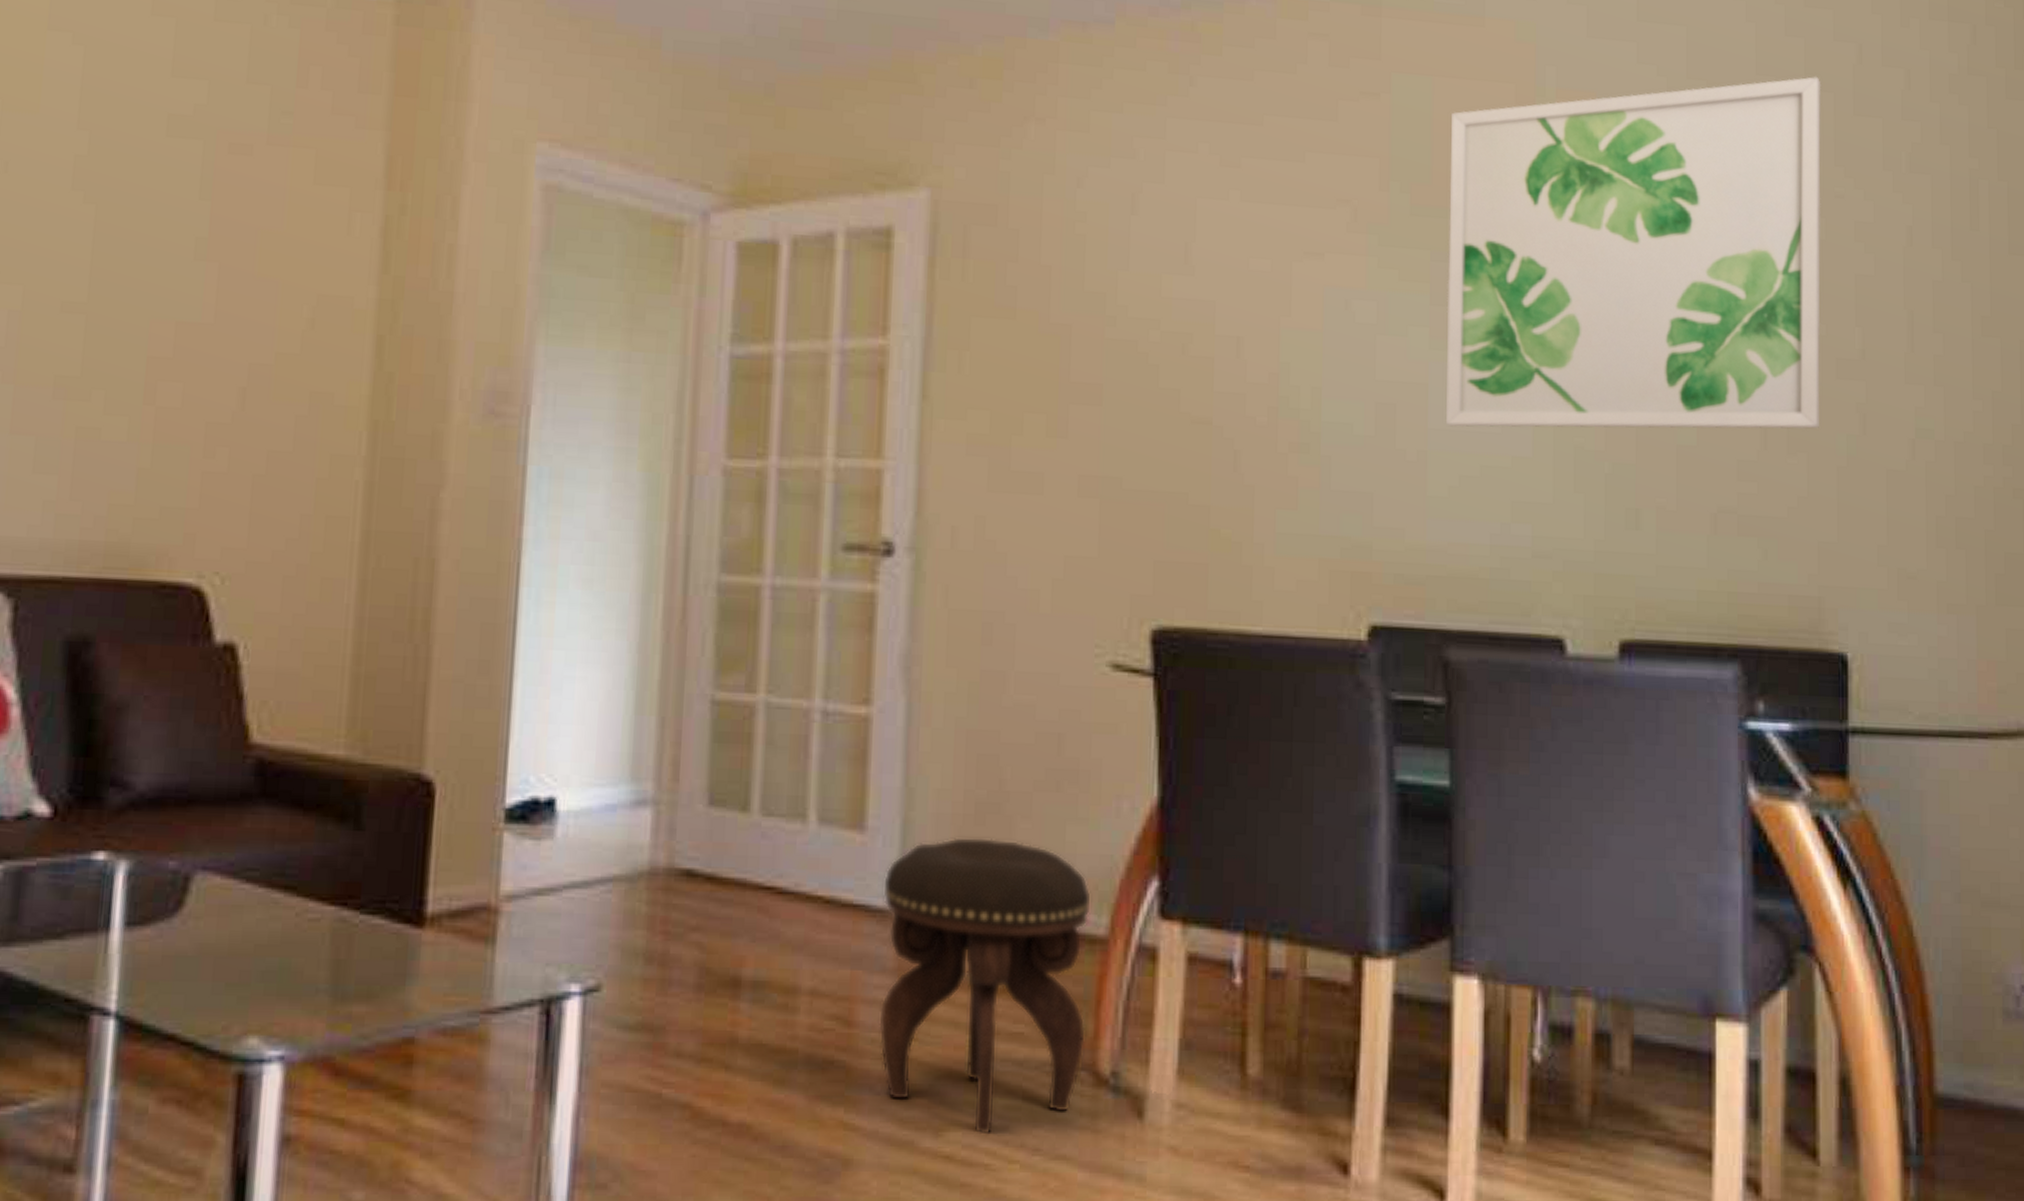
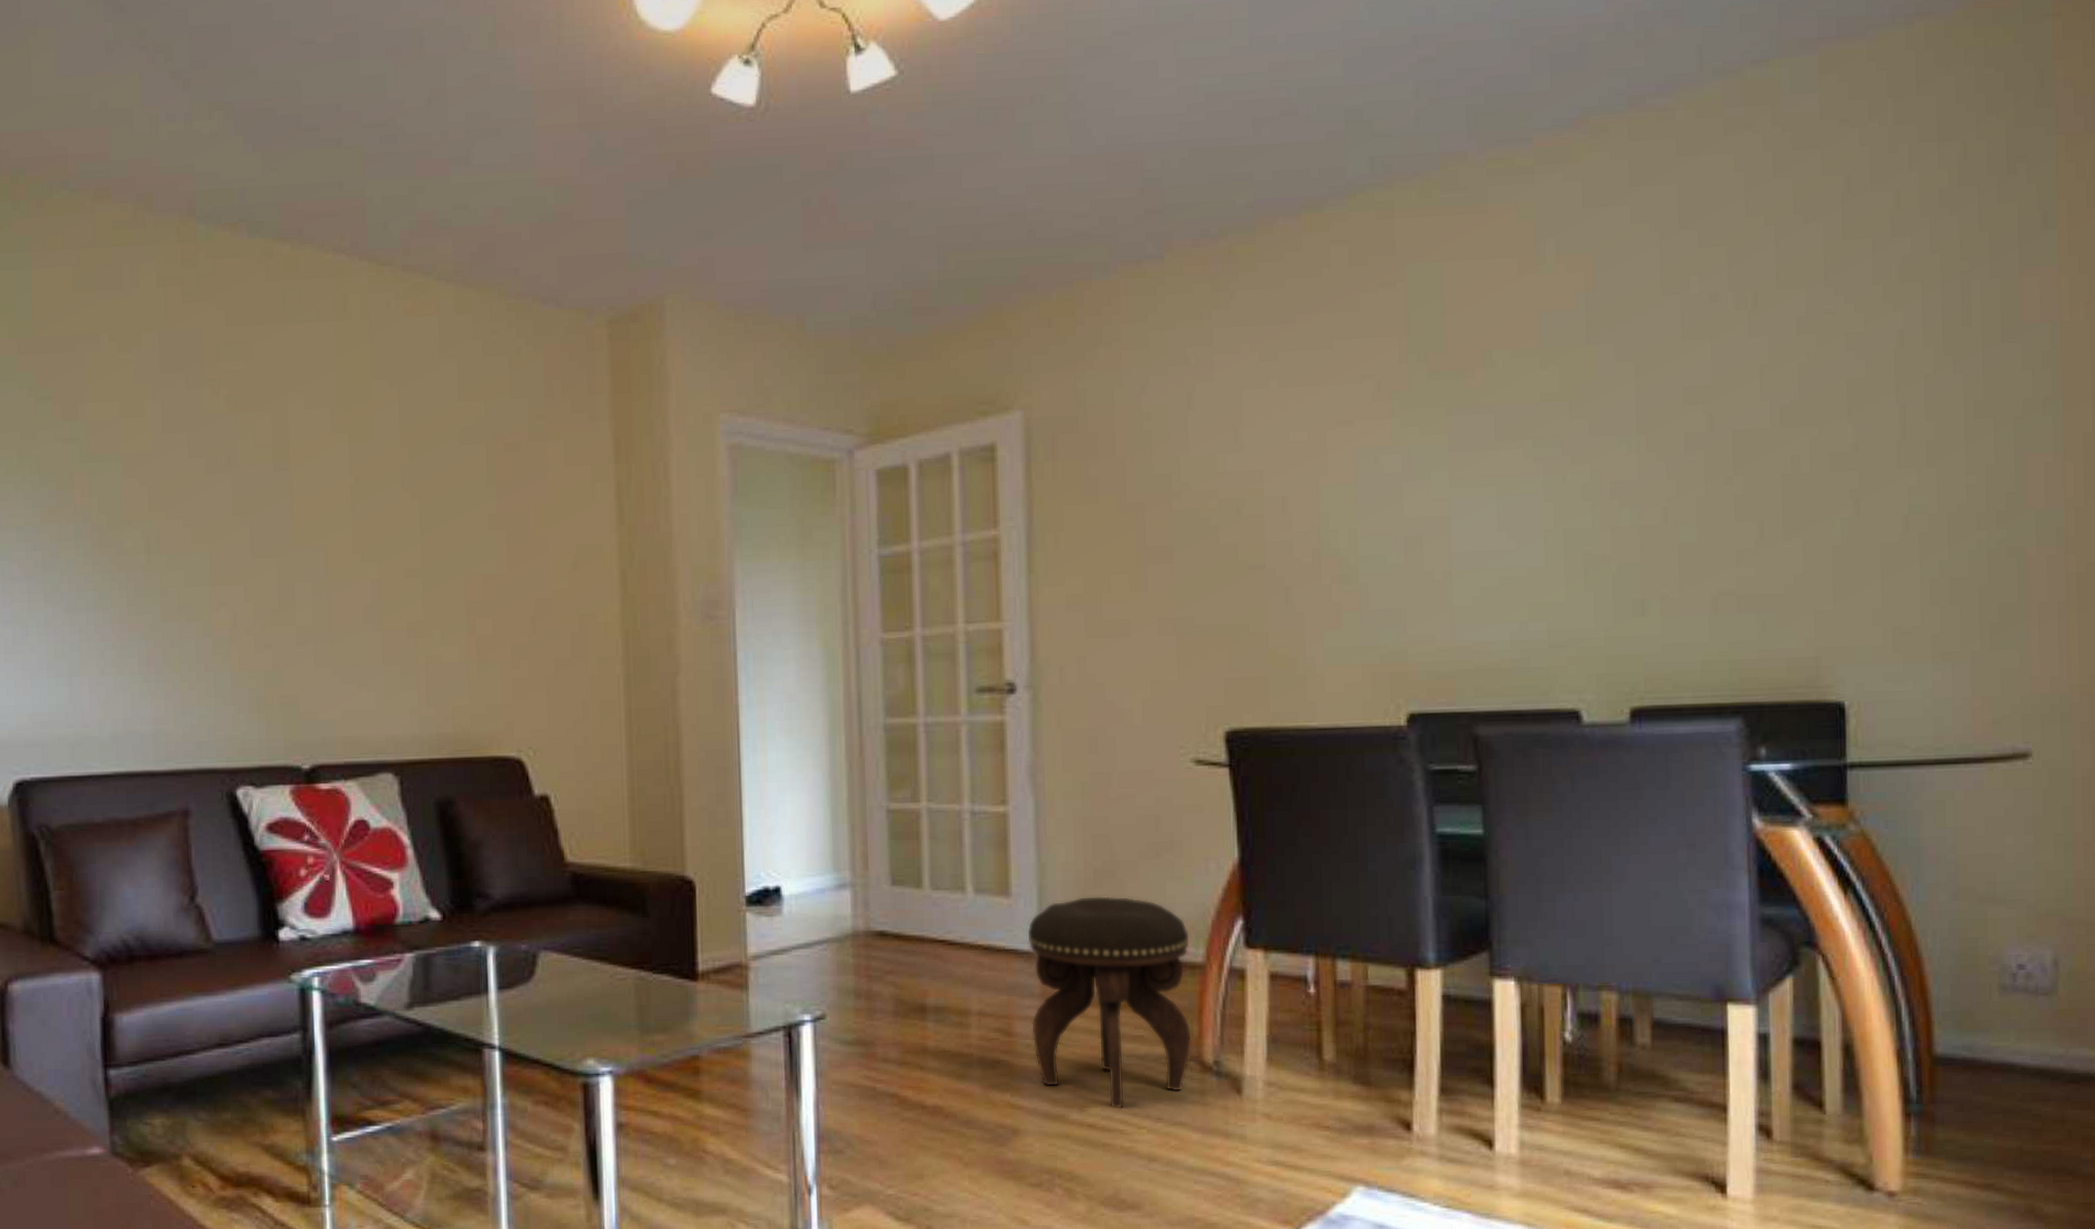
wall art: present [1445,76,1822,430] -> none [1461,210,1814,549]

